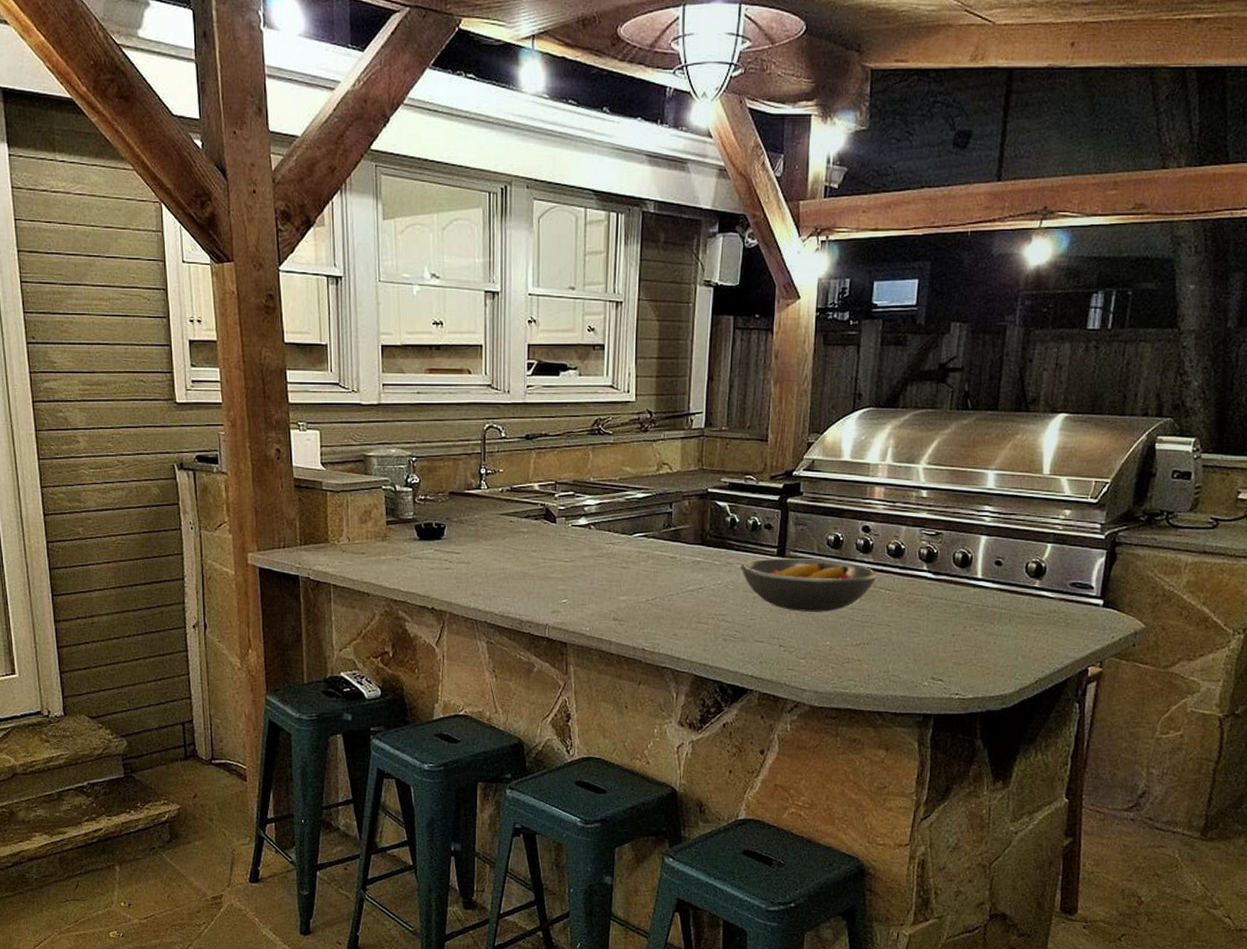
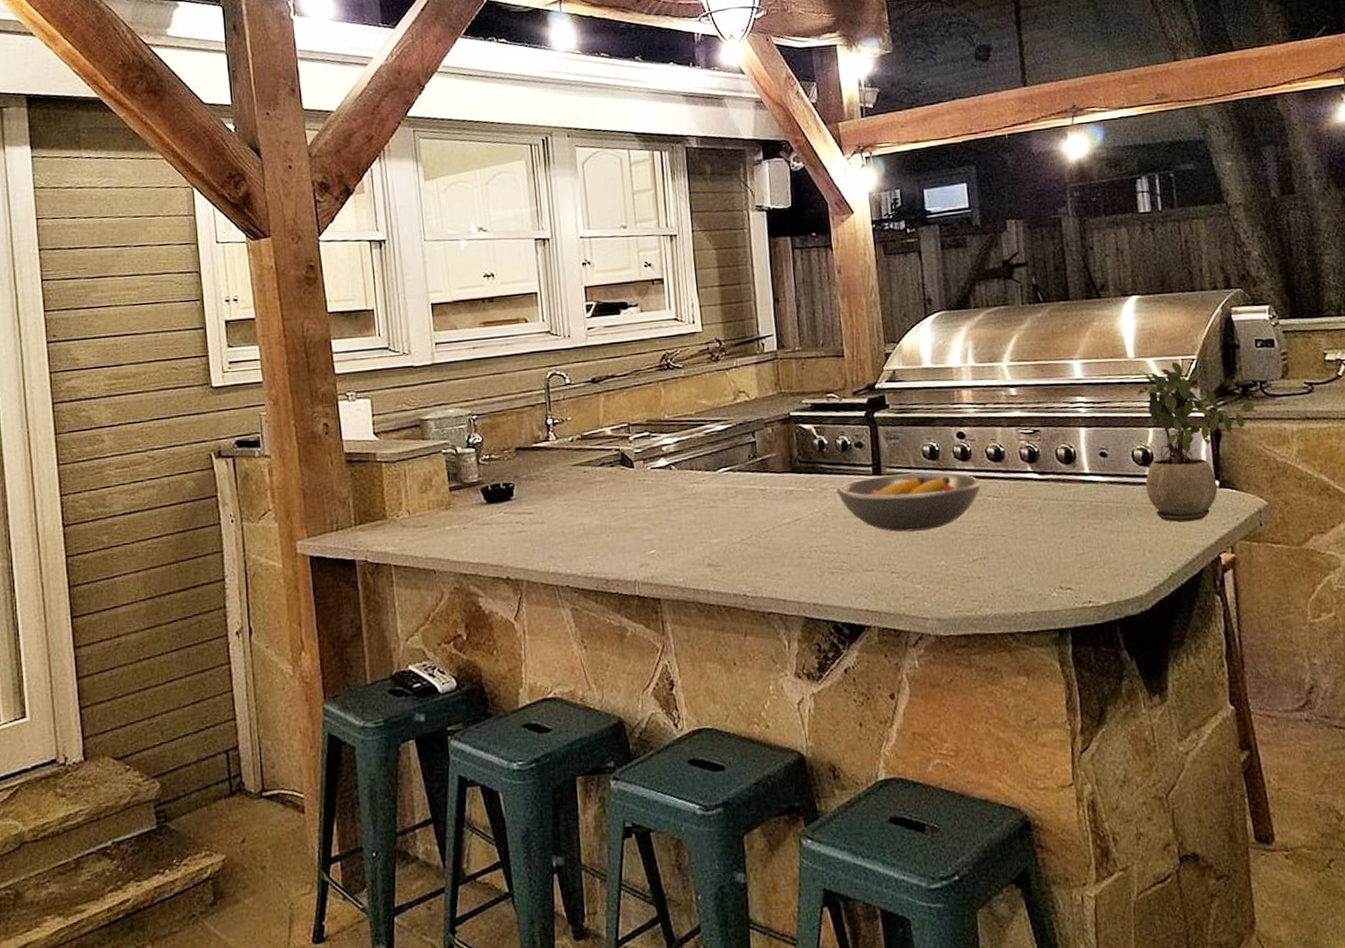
potted plant: none [1032,483,1156,634] -> present [1137,362,1255,522]

